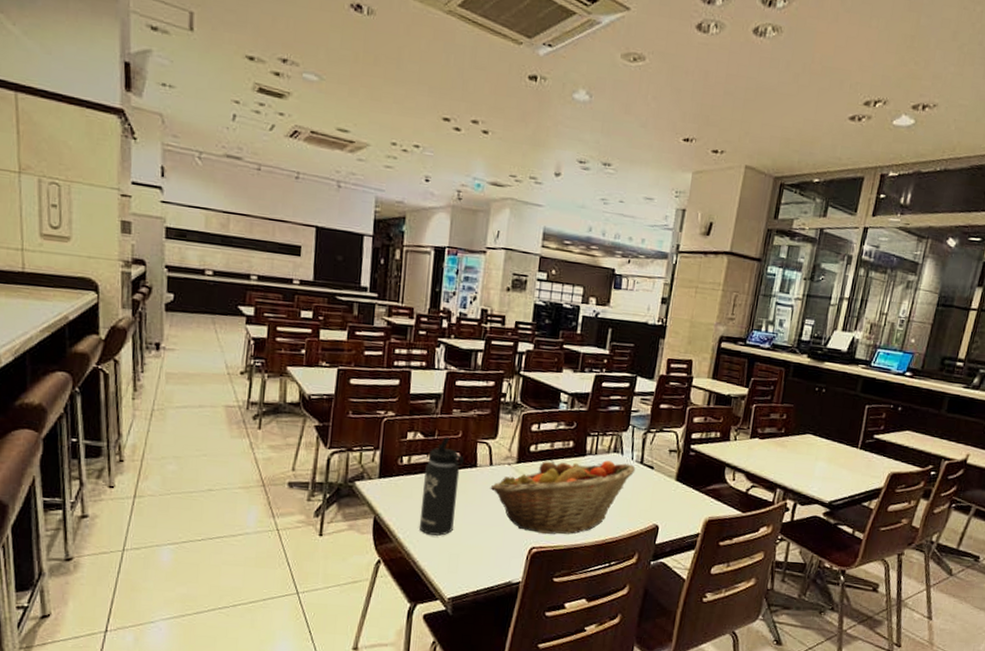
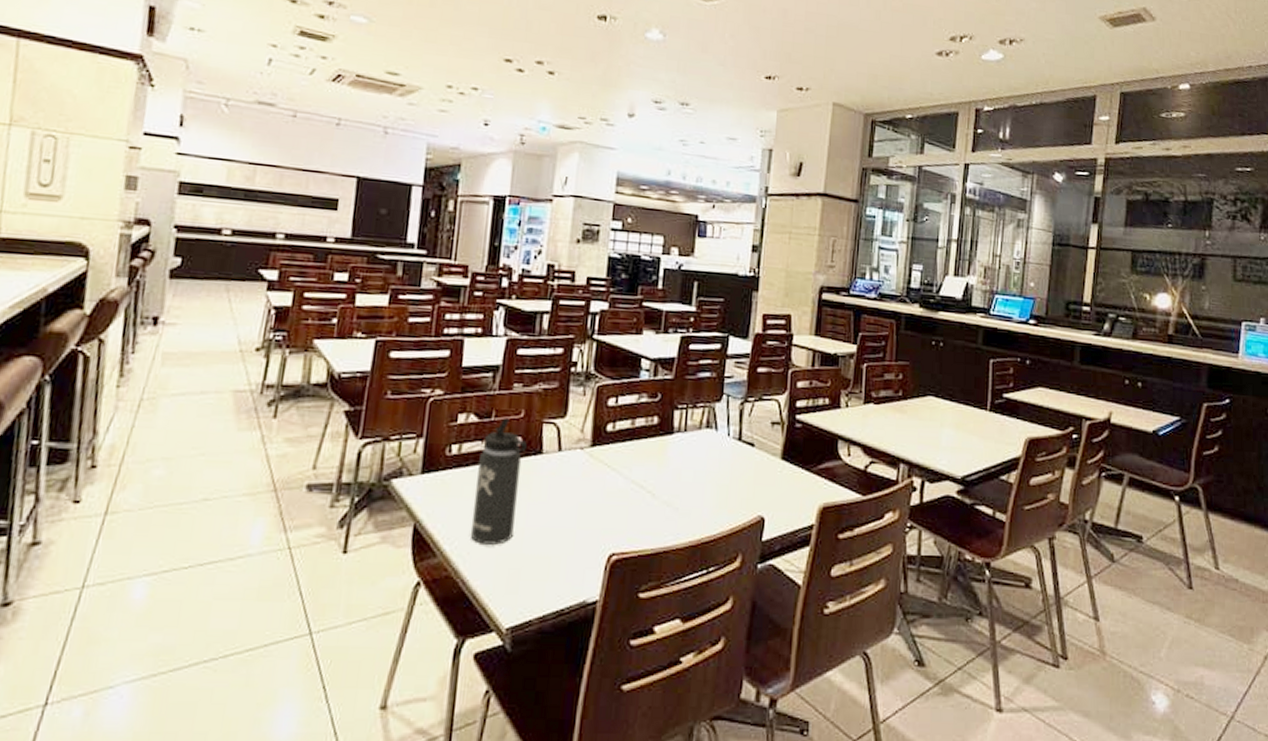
fruit basket: present [490,459,636,535] -> none [559,438,733,536]

